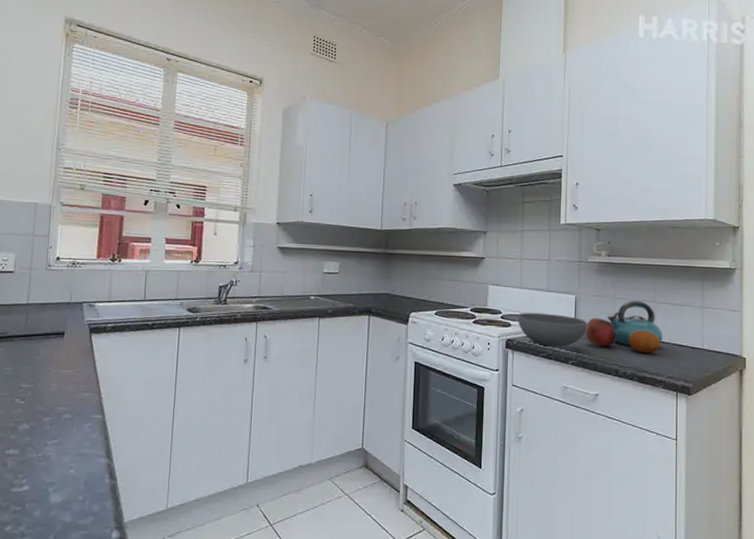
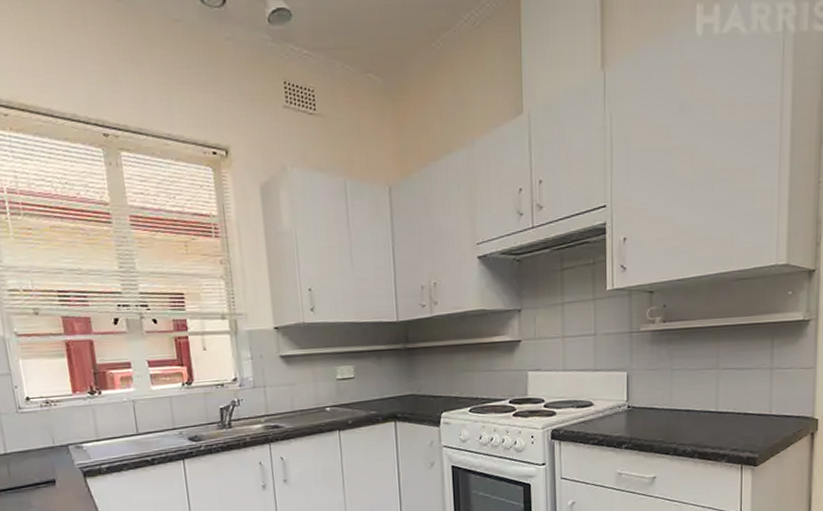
bowl: present [517,312,588,348] -> none [562,395,642,433]
fruit: present [585,317,616,347] -> none [640,393,674,425]
kettle: present [607,300,663,346] -> none [663,369,727,421]
fruit: present [628,329,660,354] -> none [688,401,723,428]

